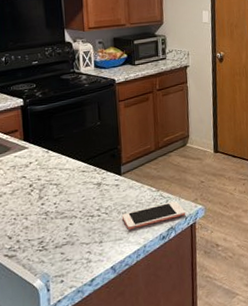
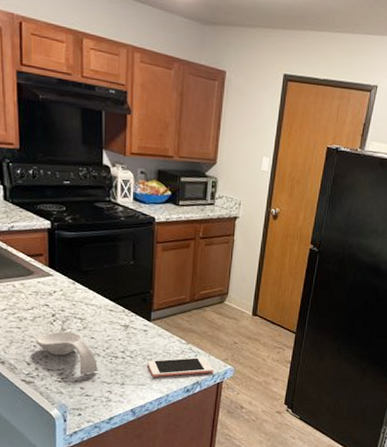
spoon rest: none [16,198,76,240] -> present [36,331,98,375]

